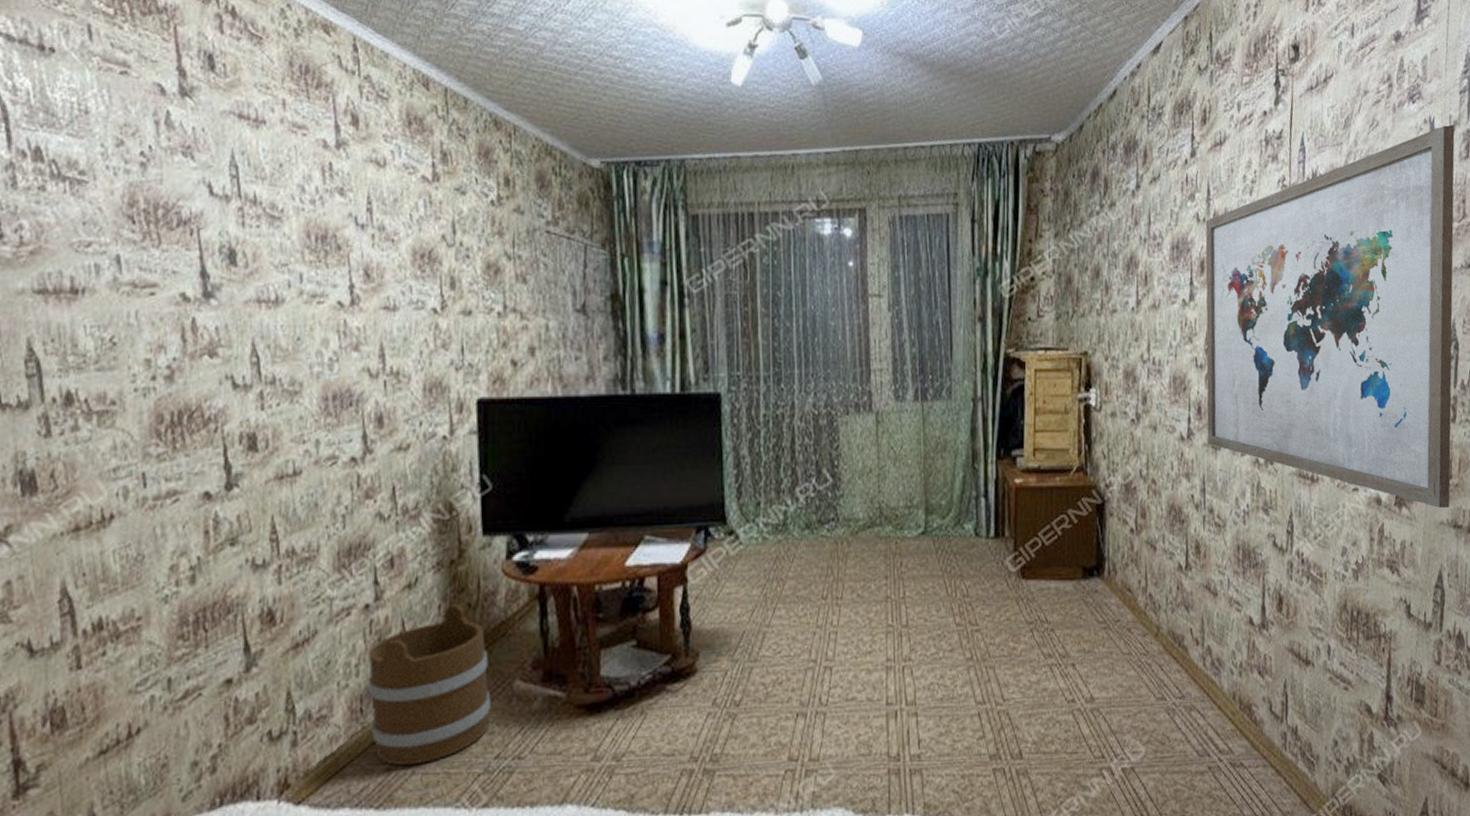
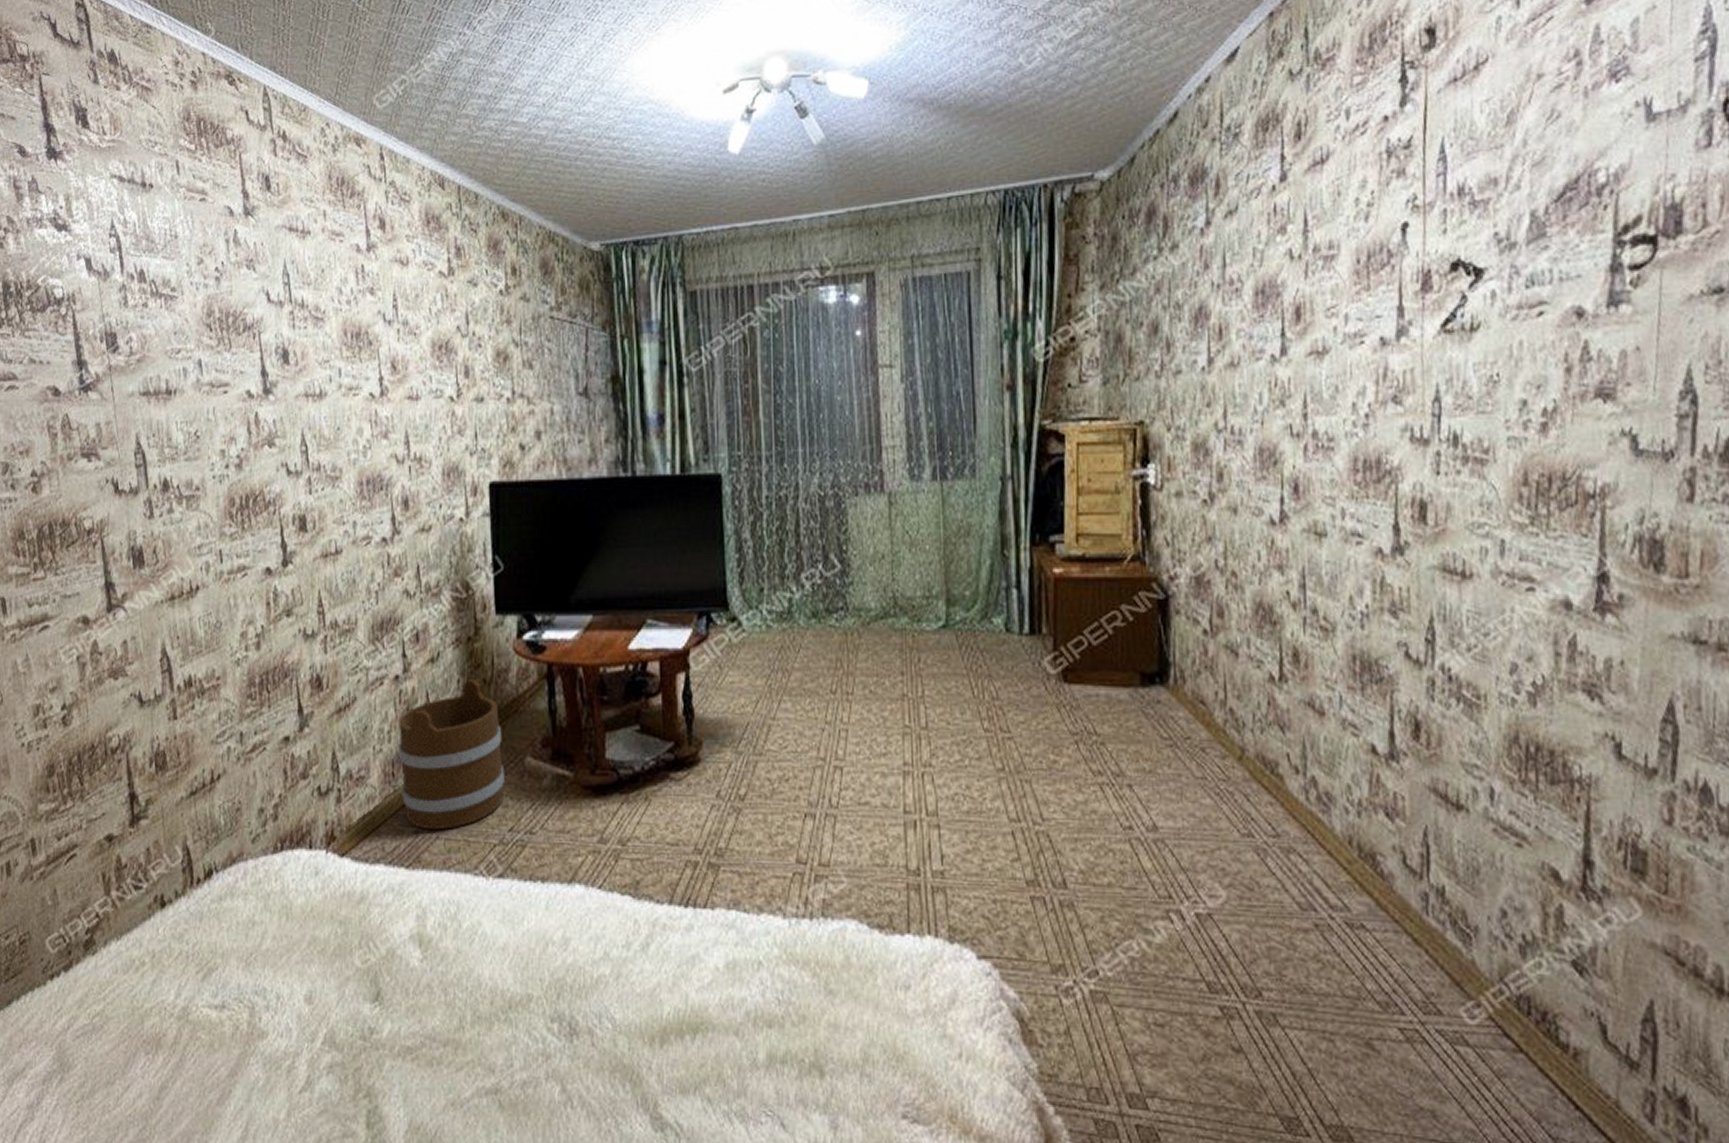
wall art: present [1205,125,1455,508] -> none [1302,105,1688,616]

